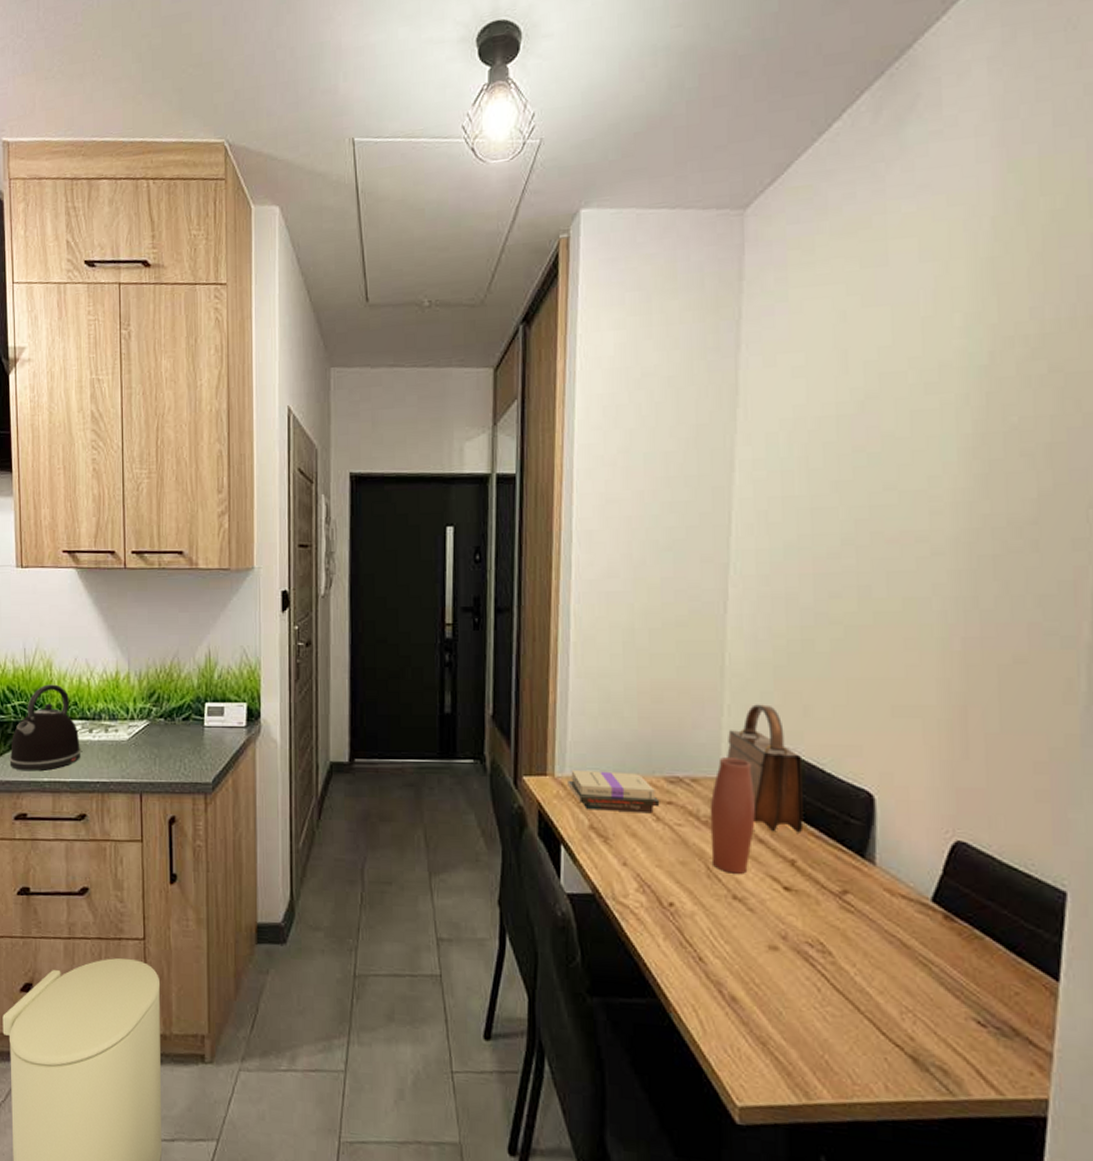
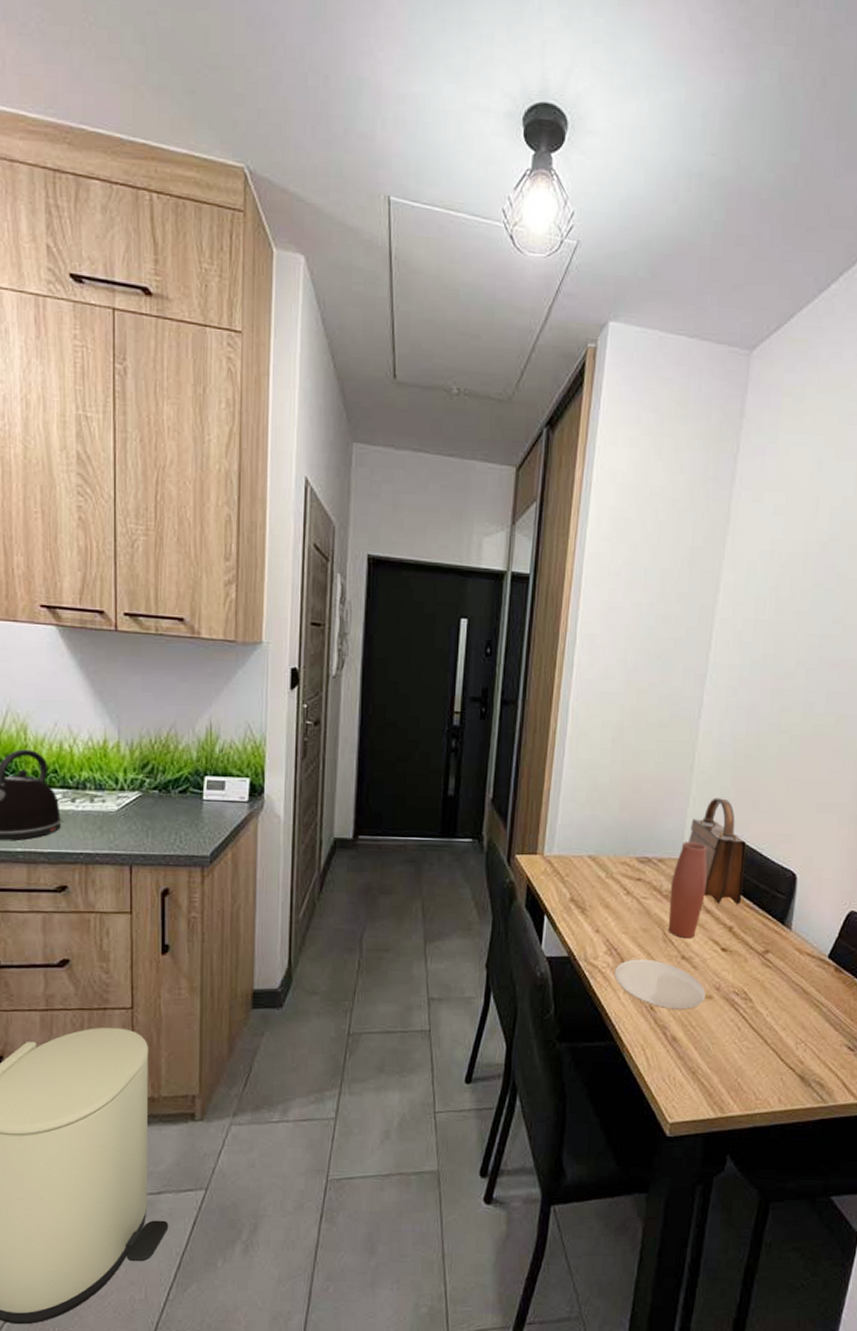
books: present [568,769,660,814] -> none [554,849,631,888]
plate: none [650,898,769,964] -> present [614,959,705,1011]

